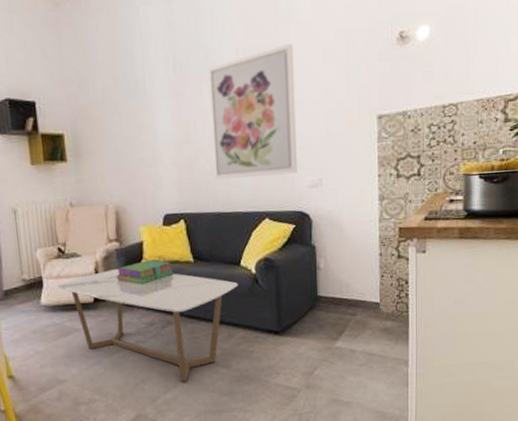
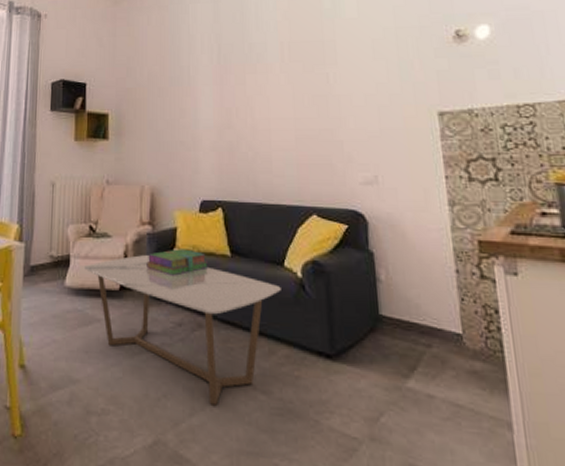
wall art: present [207,43,297,181] -> none [251,38,348,169]

